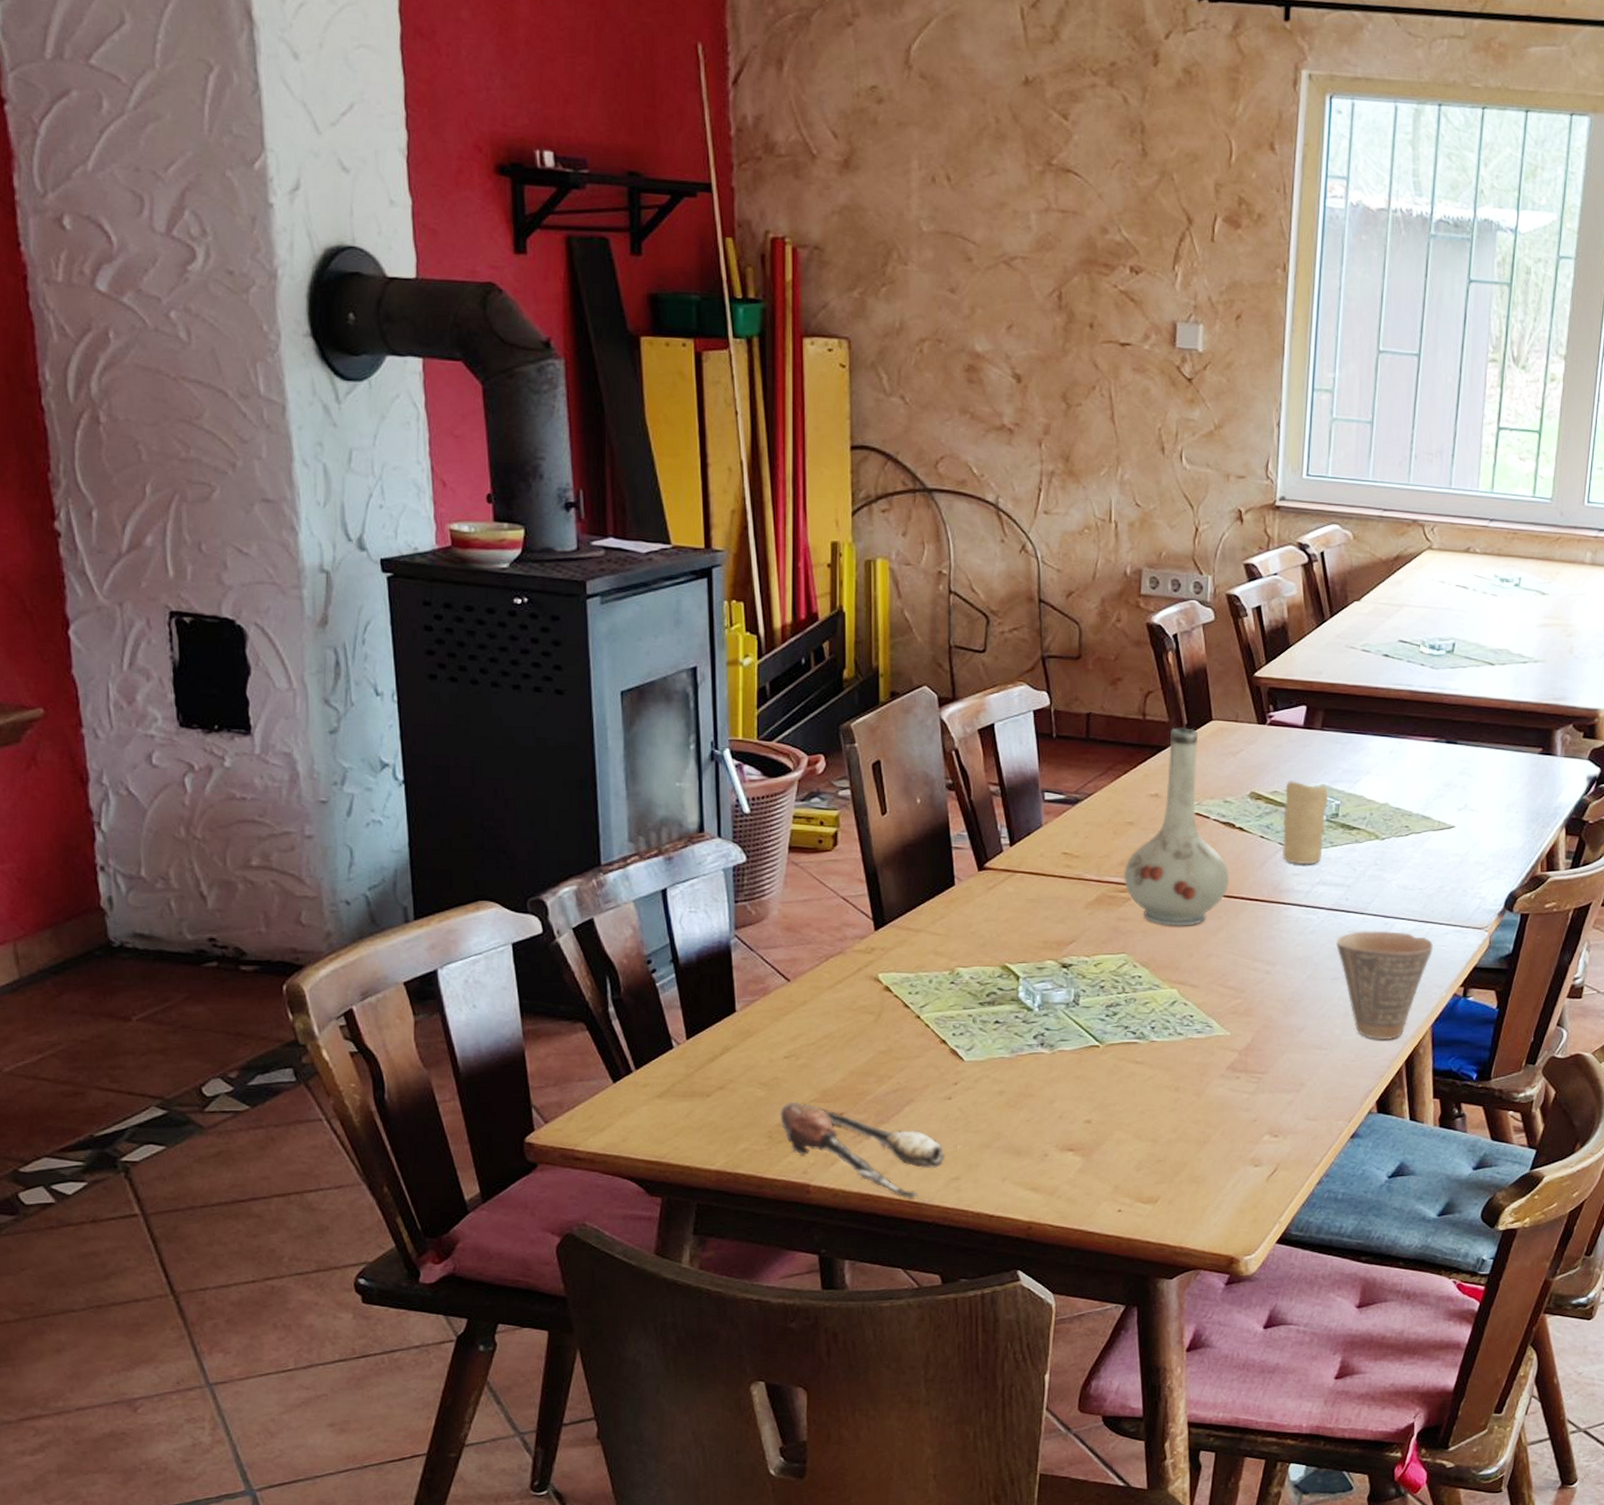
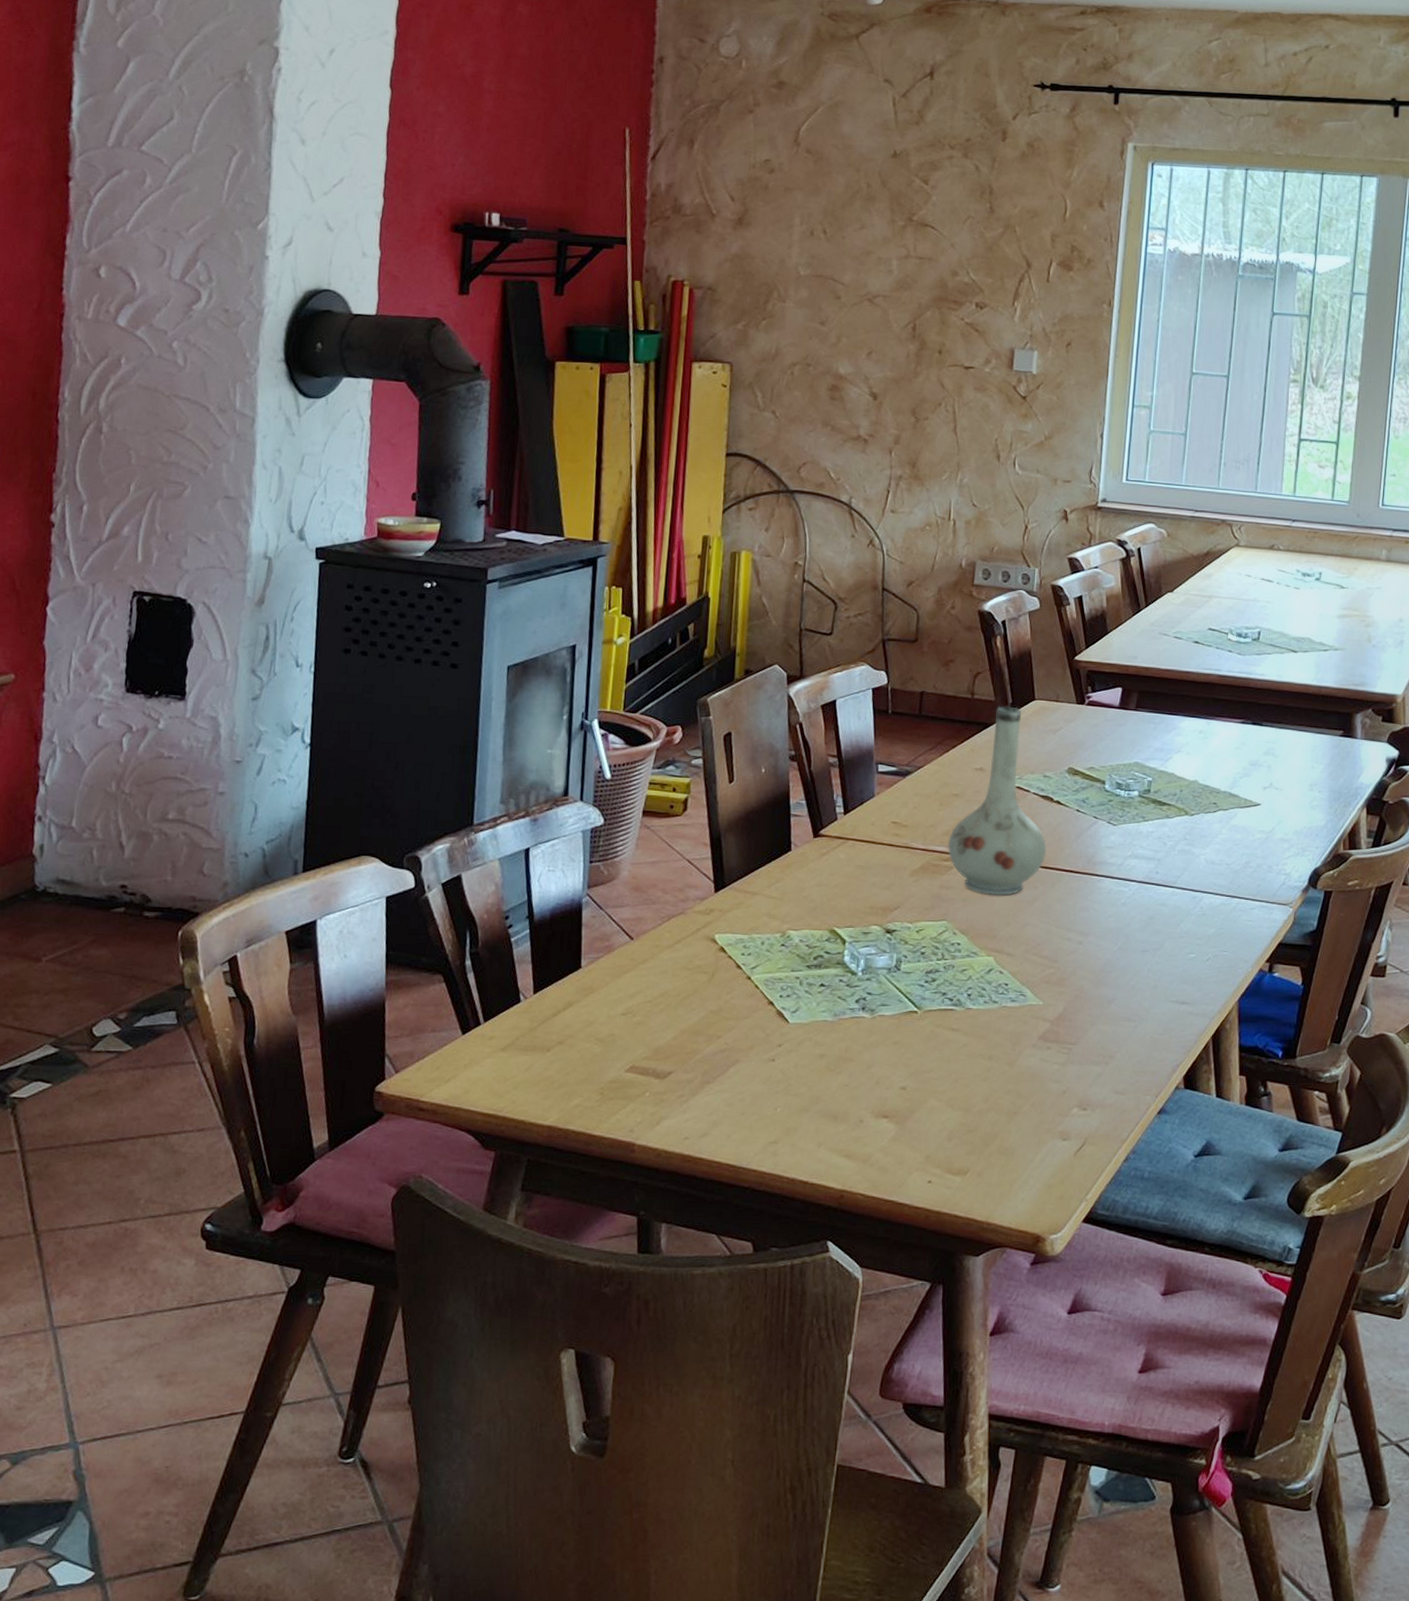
spoon: present [780,1102,945,1198] -> none [613,1059,765,1161]
candle: present [1282,781,1329,865] -> none [1096,758,1142,838]
cup: present [1336,930,1434,1041] -> none [1147,903,1240,1015]

